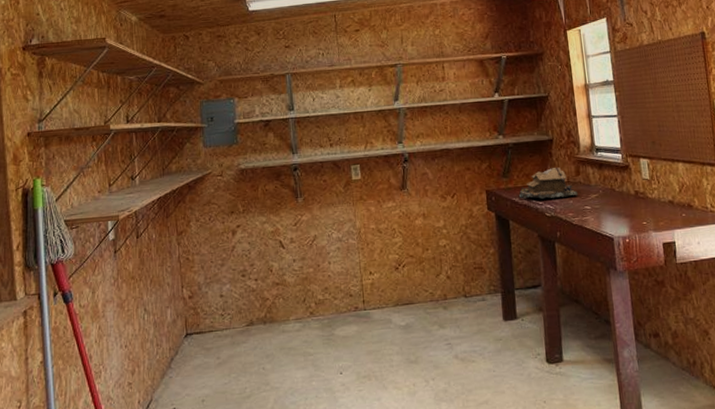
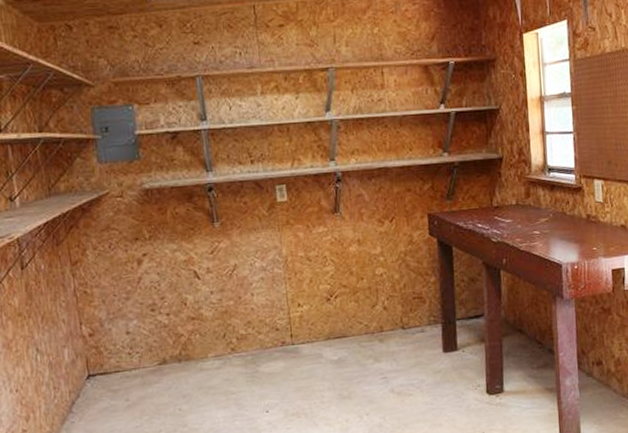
toolbox: present [518,167,579,199] -> none [463,189,528,223]

